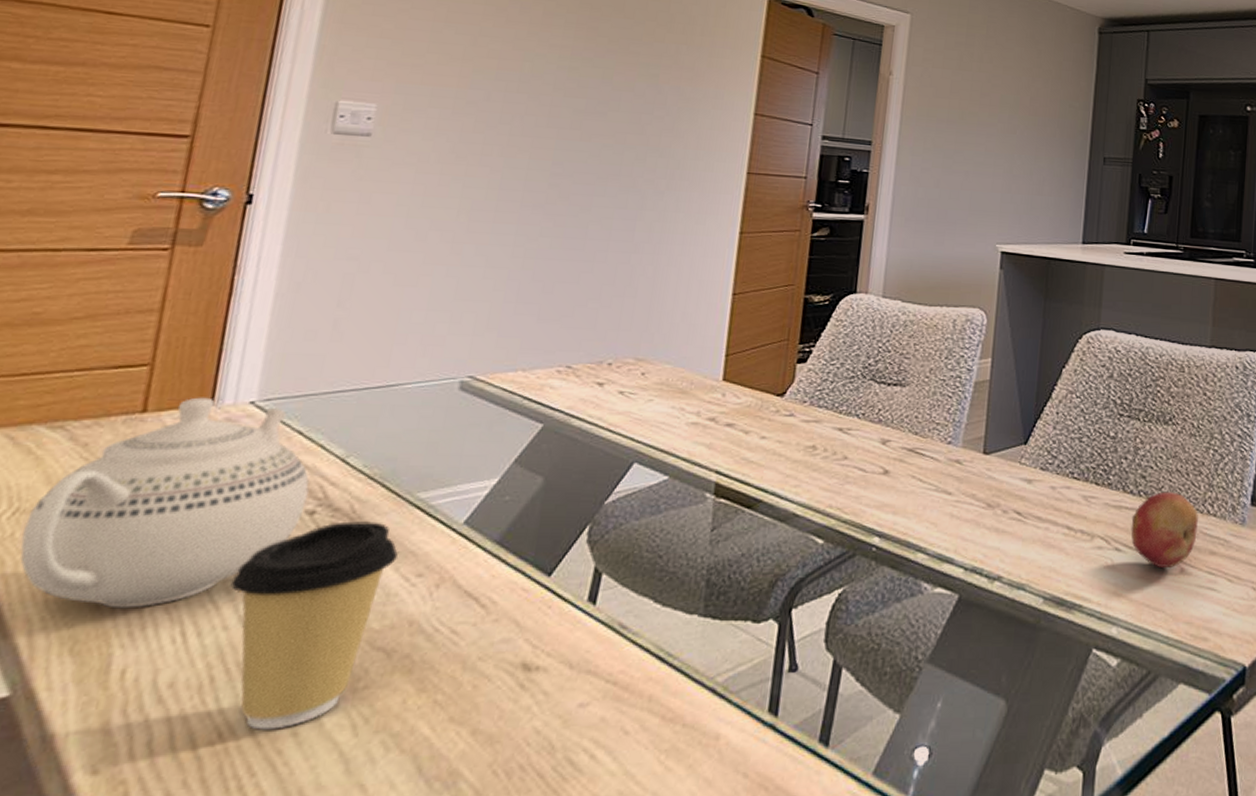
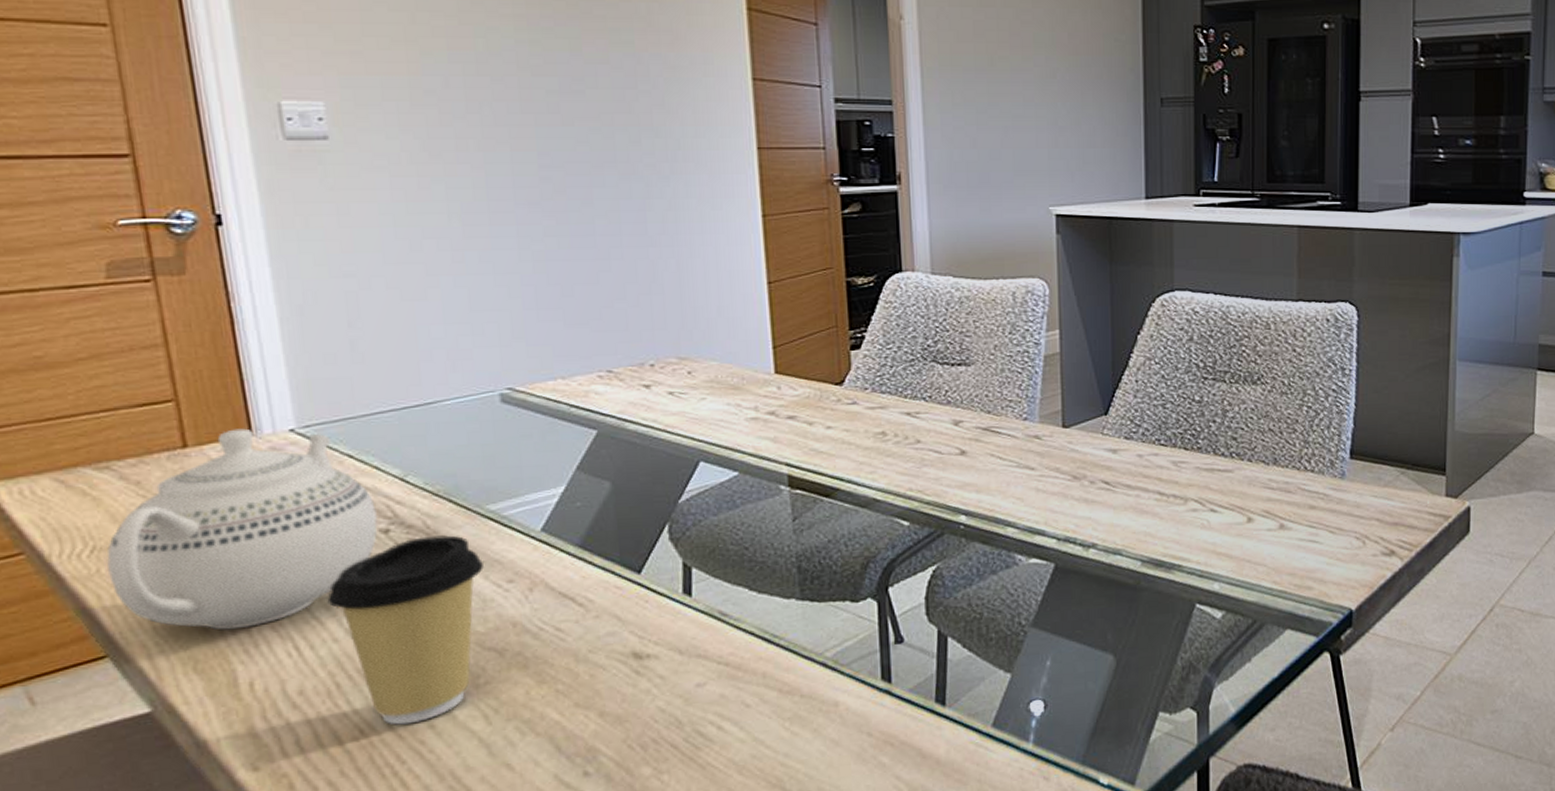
fruit: present [1131,491,1198,569] -> none [1225,451,1295,526]

